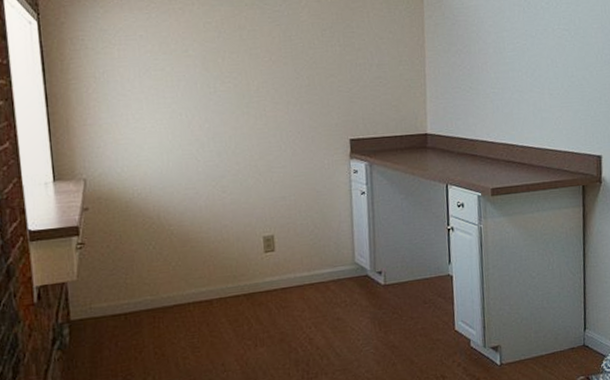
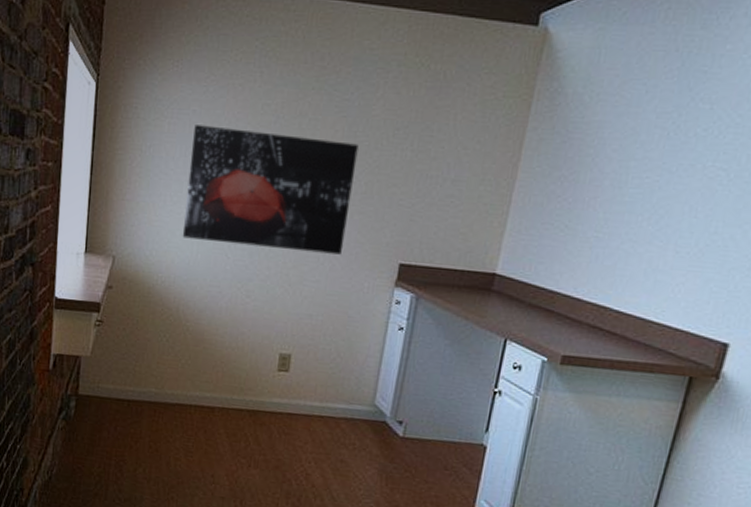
wall art: none [144,46,300,150] -> present [182,125,359,255]

